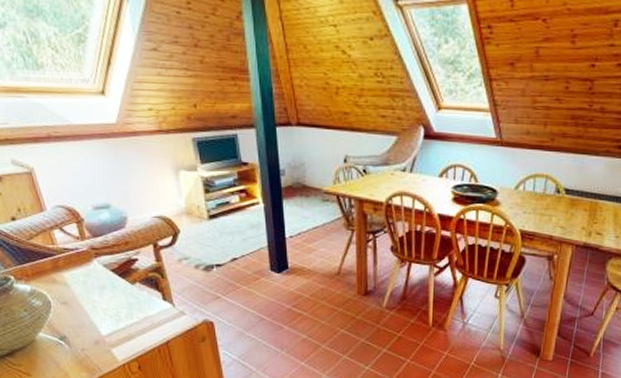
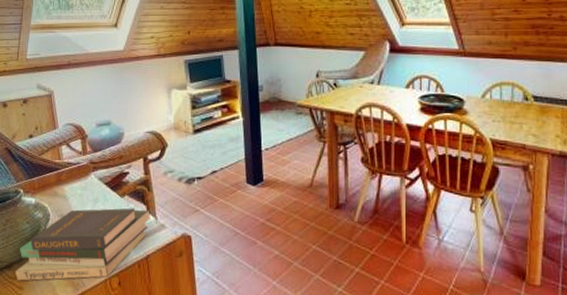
books: none [19,295,167,368] -> present [15,208,150,281]

